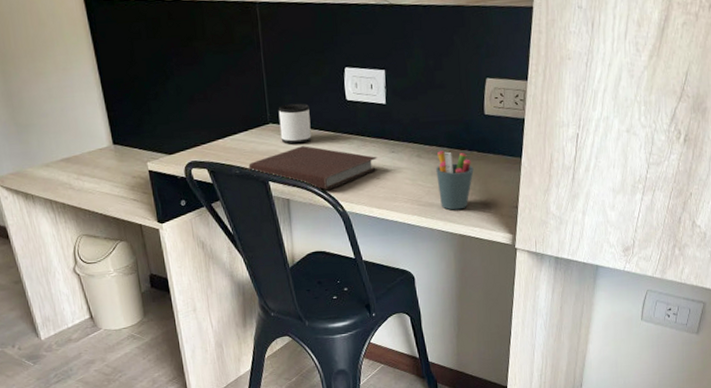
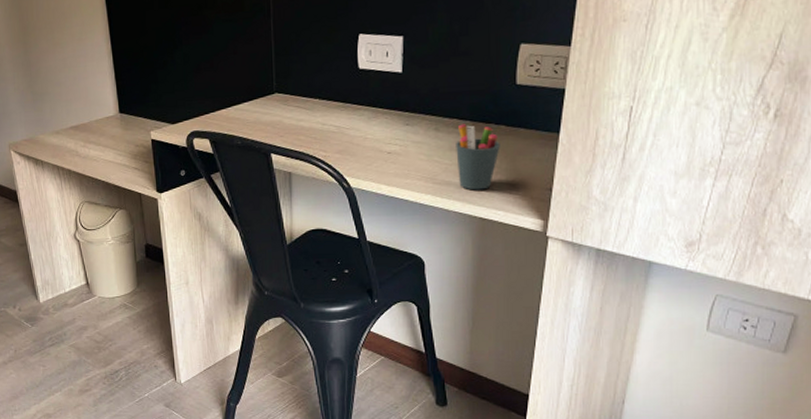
notebook: present [248,146,379,190] -> none [251,117,390,163]
mug: present [278,103,312,144] -> none [285,72,319,115]

